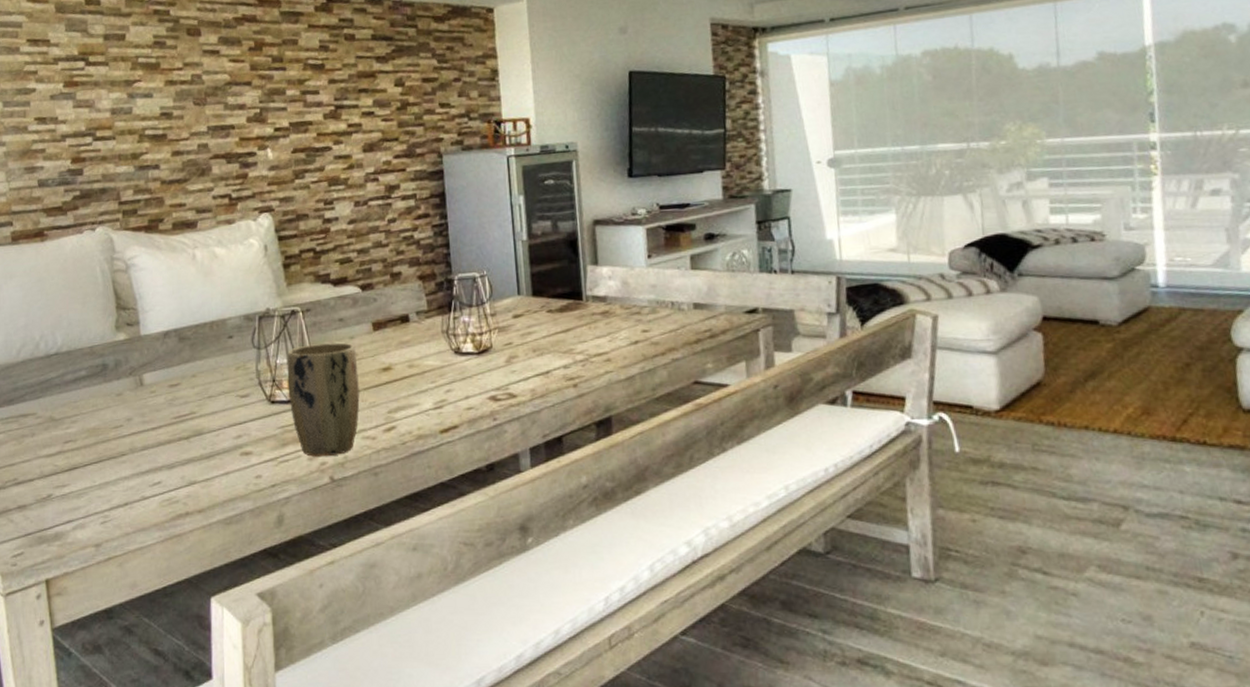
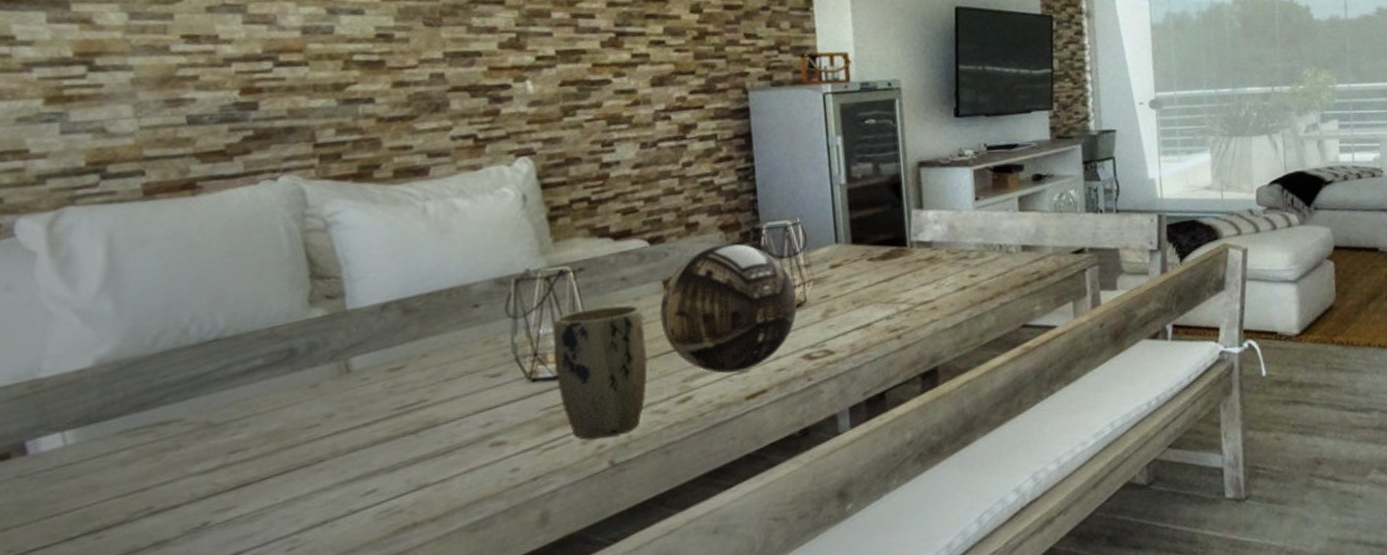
decorative bowl: none [369,292,485,408] -> present [660,243,798,374]

